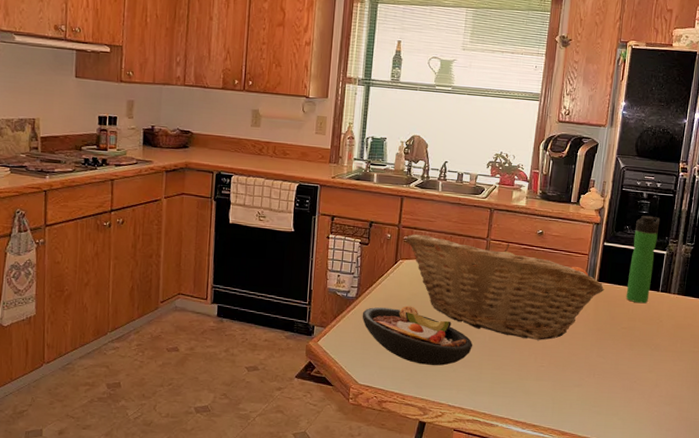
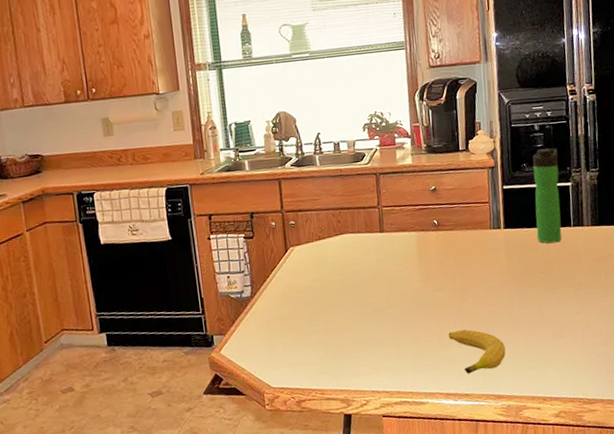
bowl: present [362,306,473,366] -> none [261,293,386,354]
fruit basket: present [405,234,605,340] -> none [291,207,513,305]
fruit: none [528,365,578,407] -> present [448,329,506,374]

